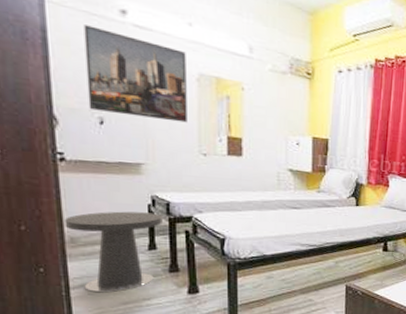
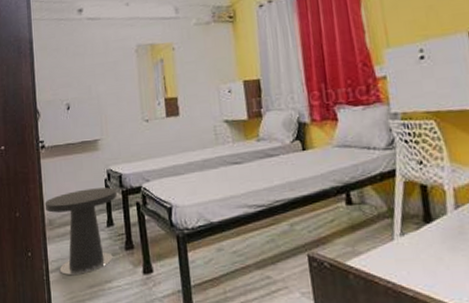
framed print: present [83,25,187,123] -> none [55,28,131,99]

